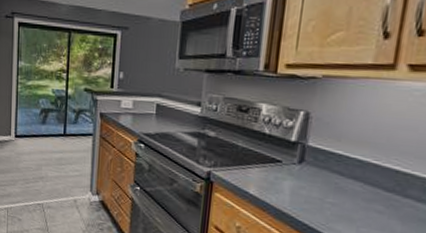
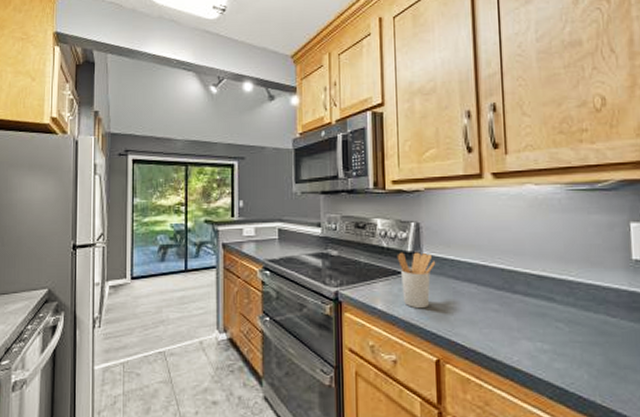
utensil holder: none [278,140,321,200] -> present [397,252,436,309]

